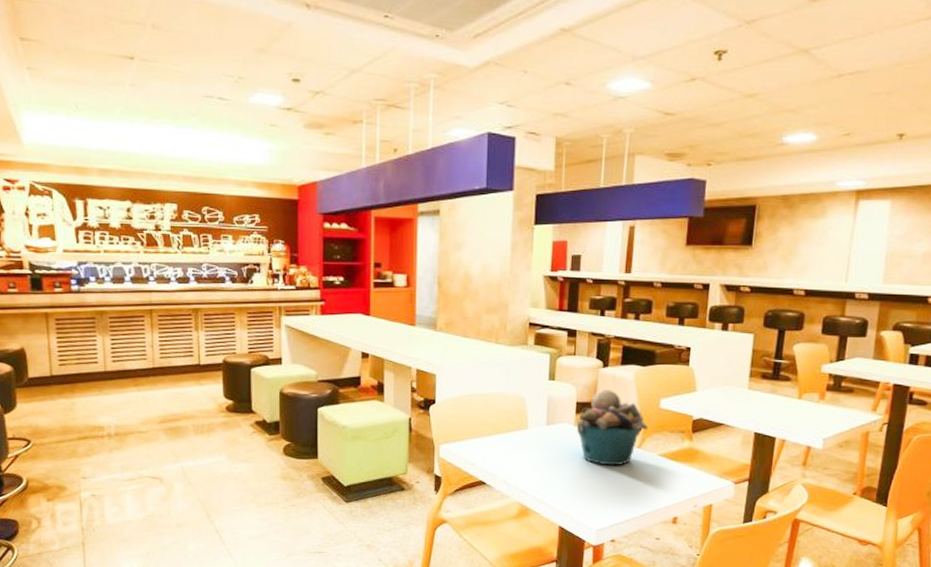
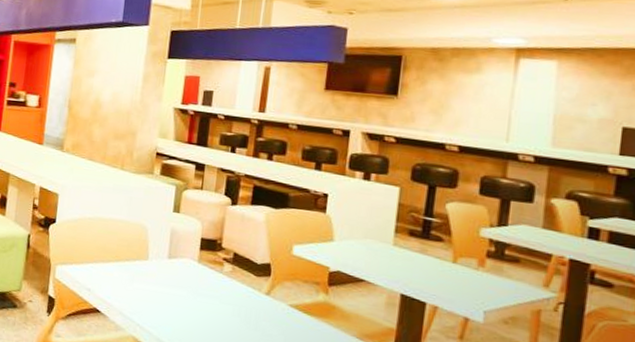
bucket: present [576,388,648,466] -> none [200,227,278,312]

